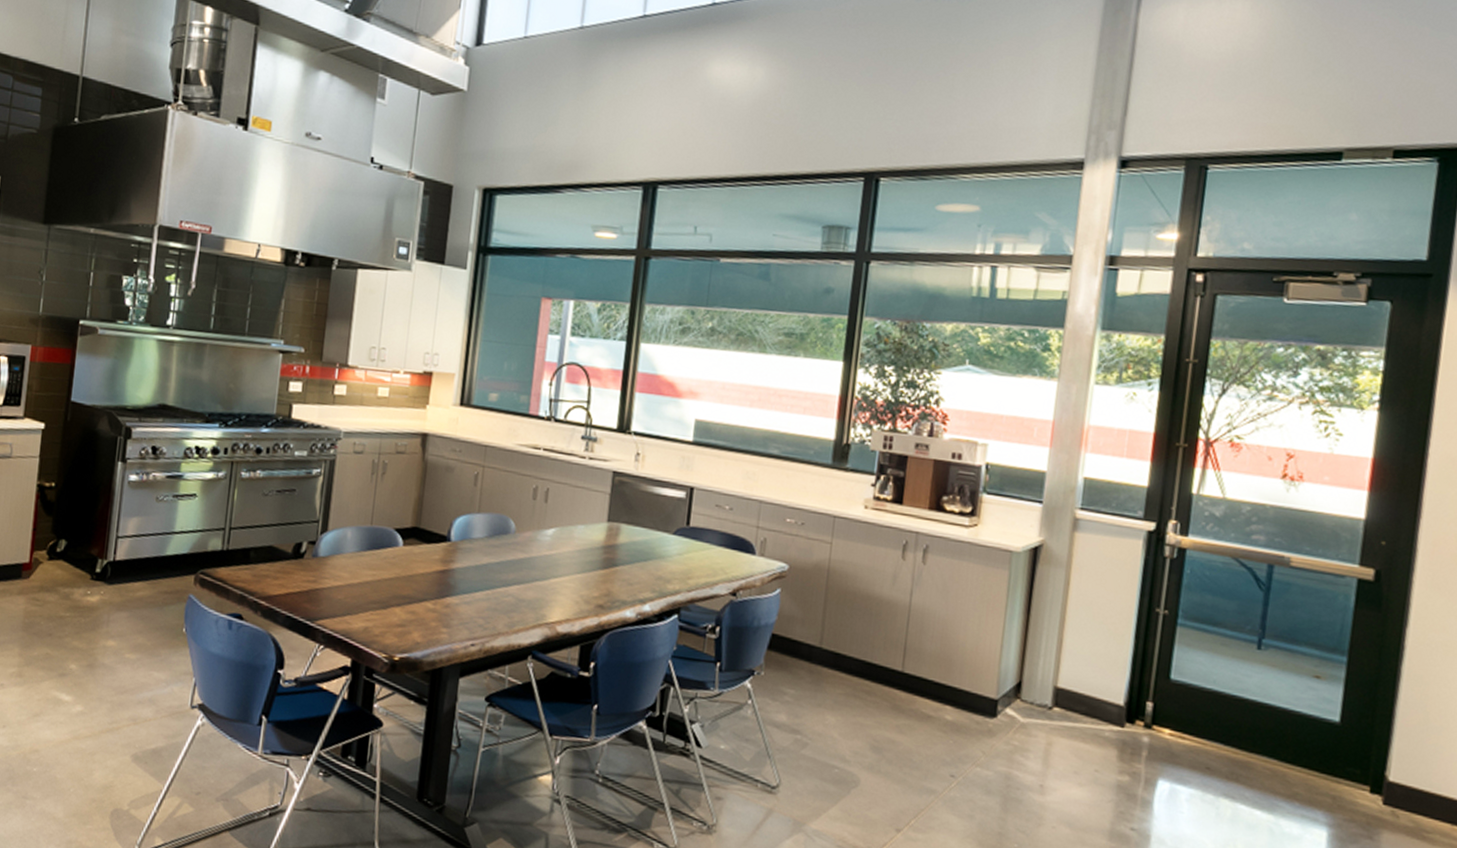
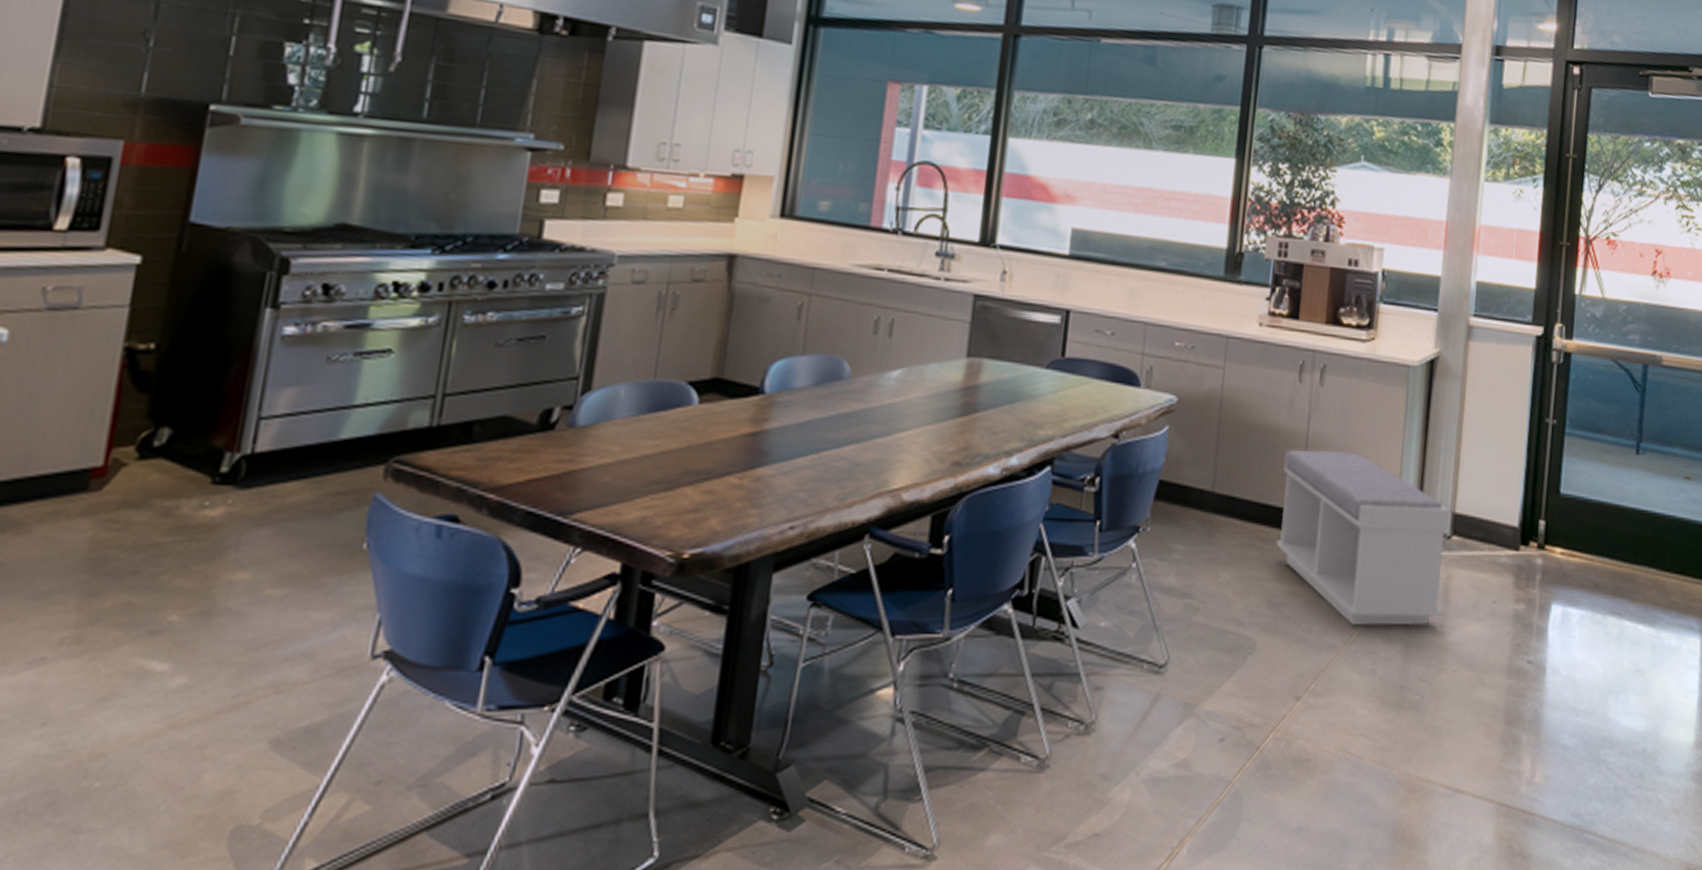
bench: none [879,617,1052,783] -> present [1276,449,1450,626]

